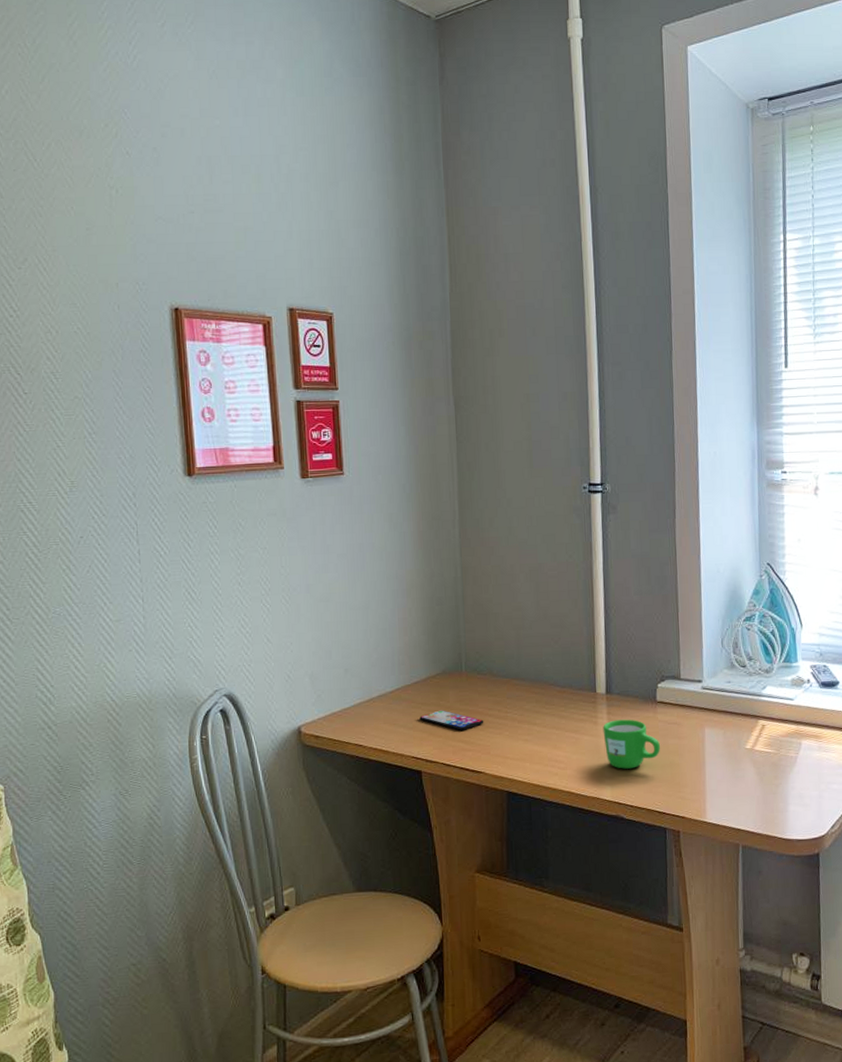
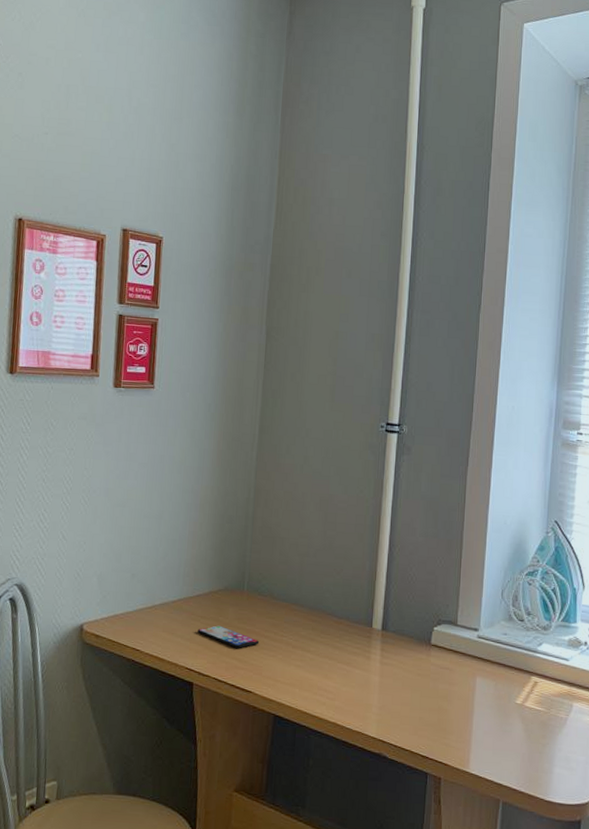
mug: present [603,719,661,769] -> none [374,657,431,708]

